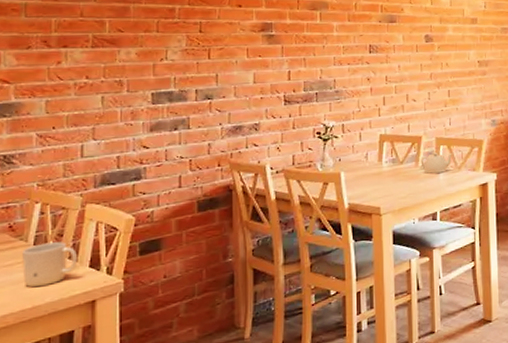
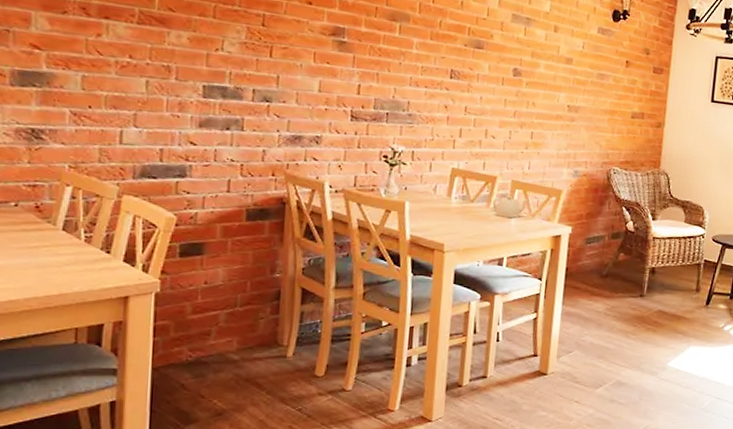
mug: present [22,242,78,288] -> none [49,229,112,275]

